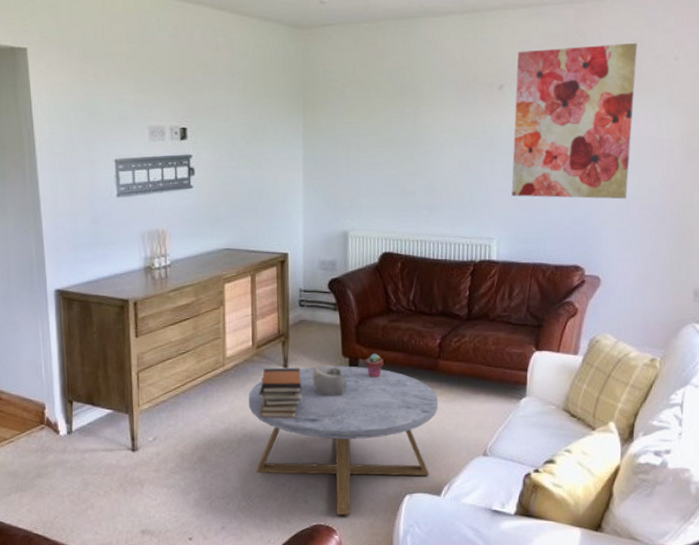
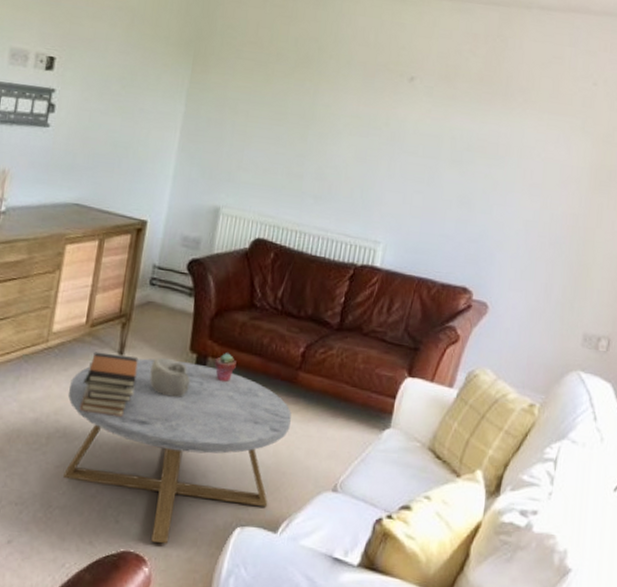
wall art: present [511,43,638,199] -> none [406,45,558,223]

